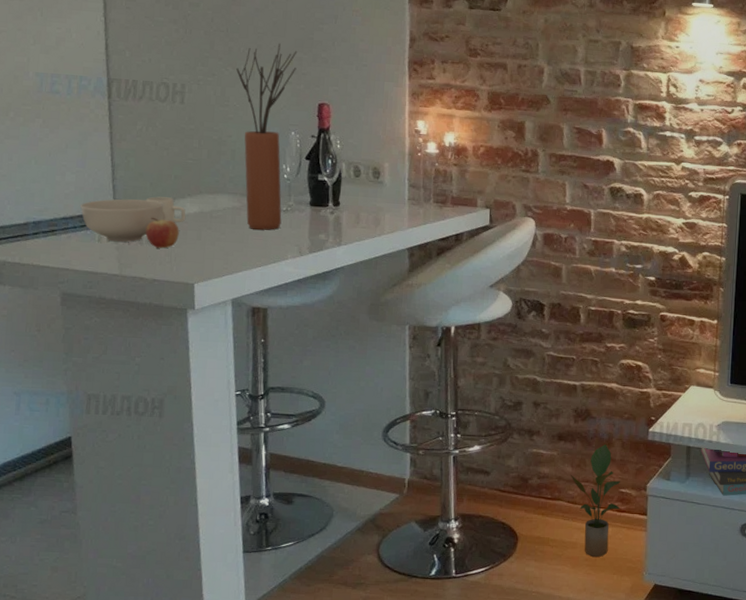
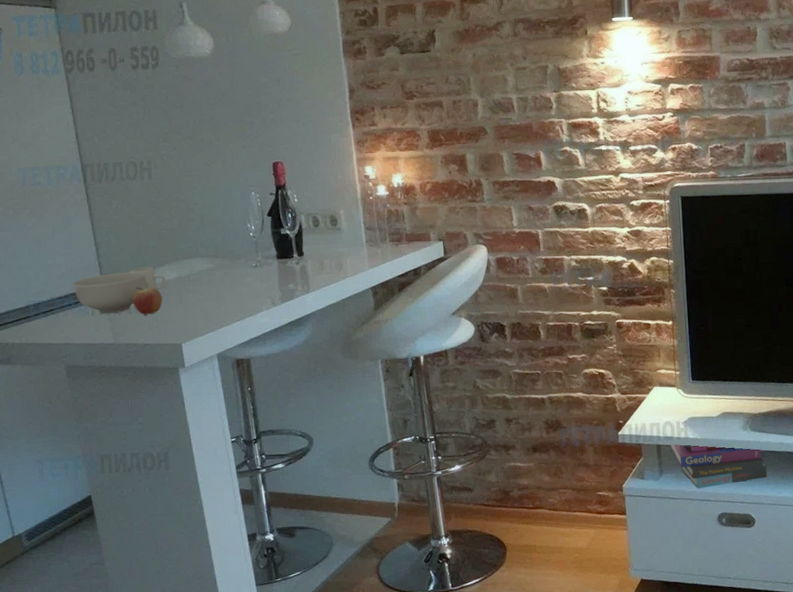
vase: present [236,43,298,230] -> none [195,111,253,287]
potted plant: present [570,444,621,557] -> none [548,451,600,559]

